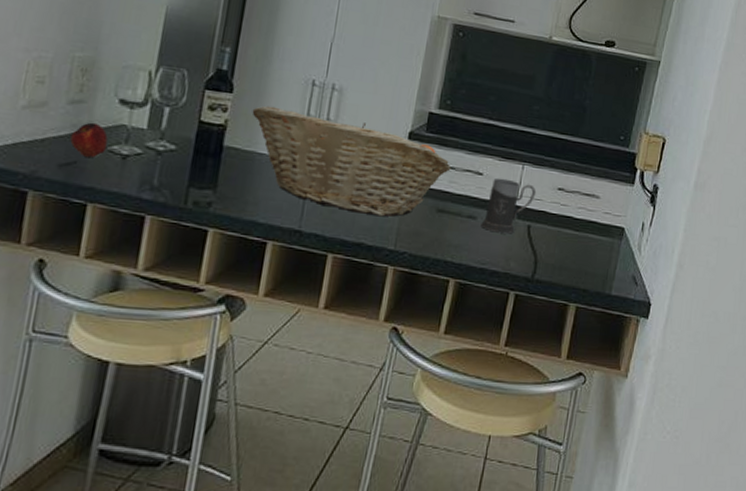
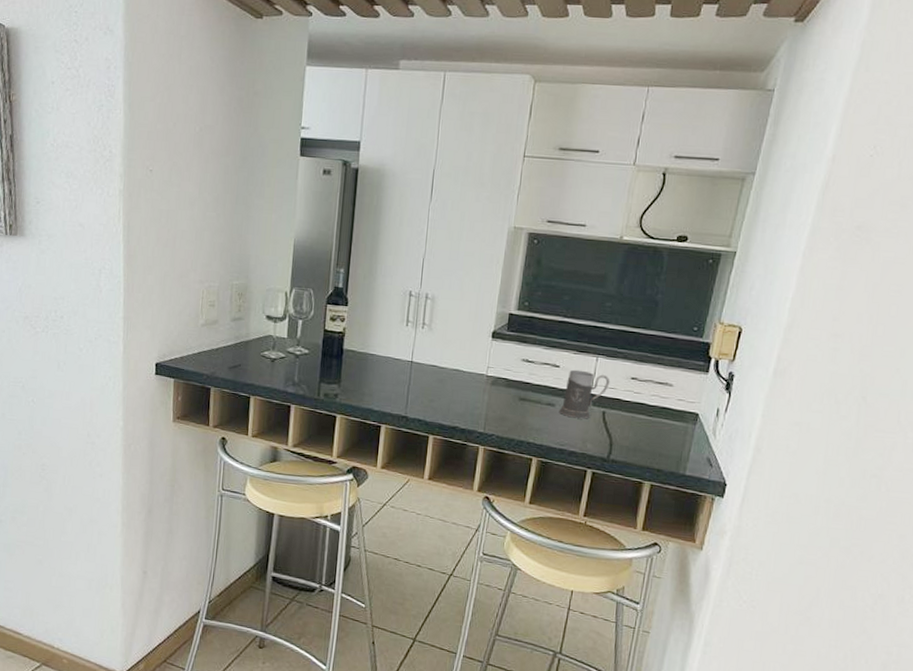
apple: present [70,122,108,157] -> none [235,334,260,361]
fruit basket: present [252,106,451,217] -> none [363,315,531,405]

